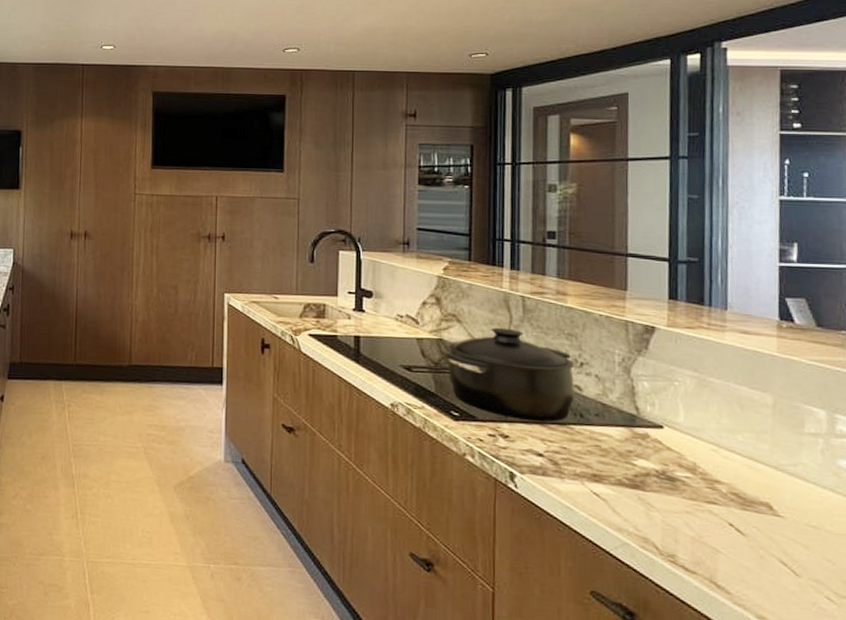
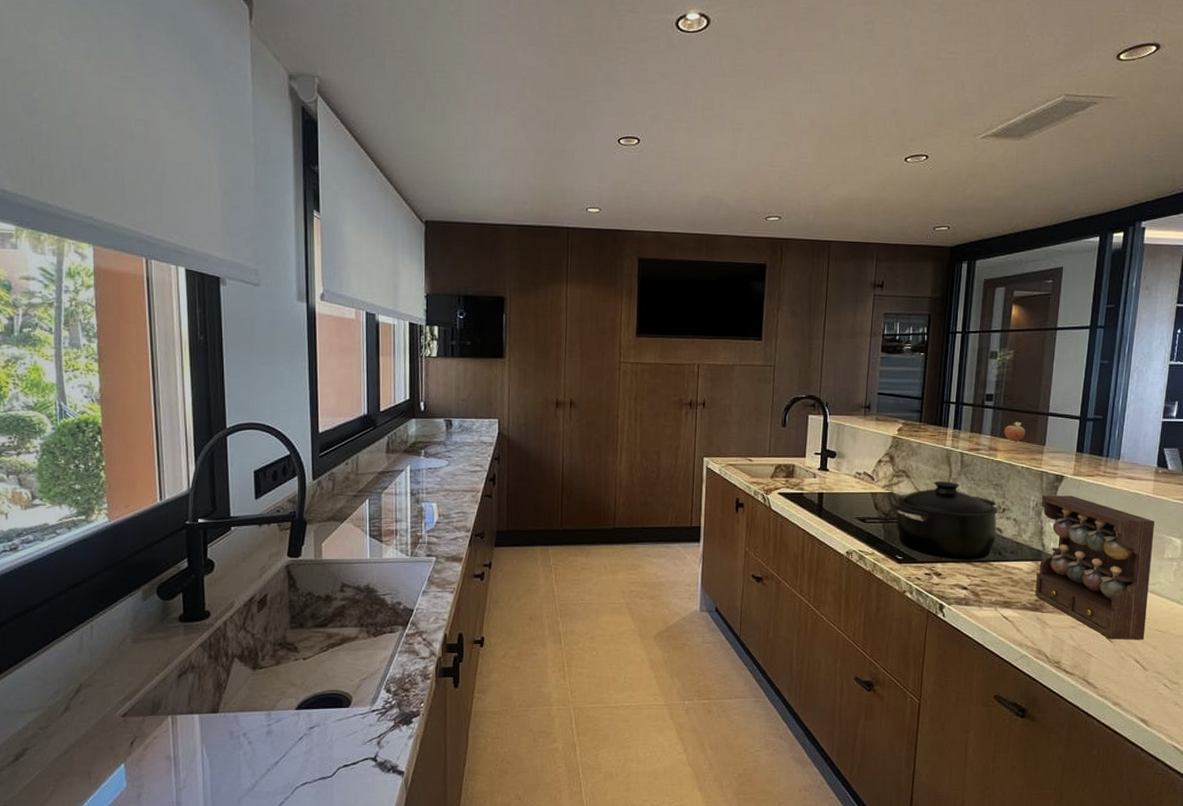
fruit: none [574,262,601,285] -> present [1004,421,1026,441]
spice rack: none [630,348,790,536] -> present [1035,495,1155,640]

